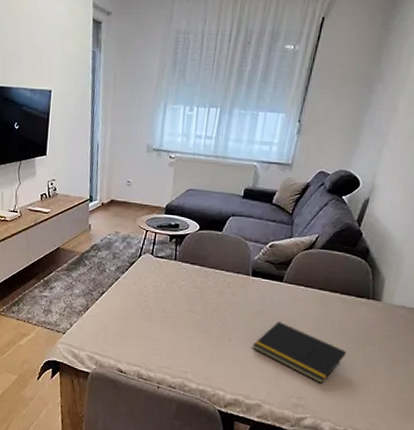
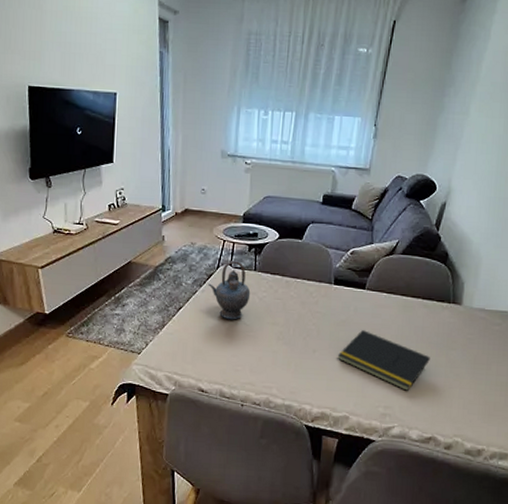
teapot: none [130,250,170,306] -> present [208,261,251,320]

